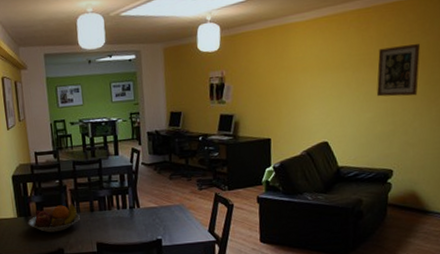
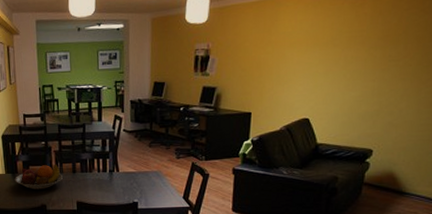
wall art: present [377,44,420,97] -> none [365,23,416,77]

